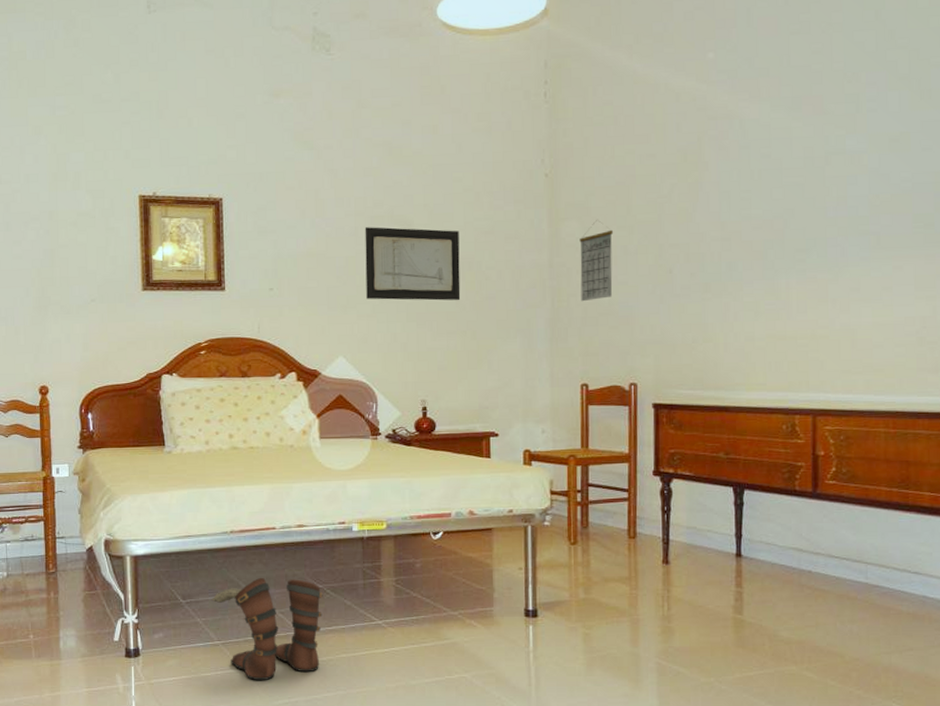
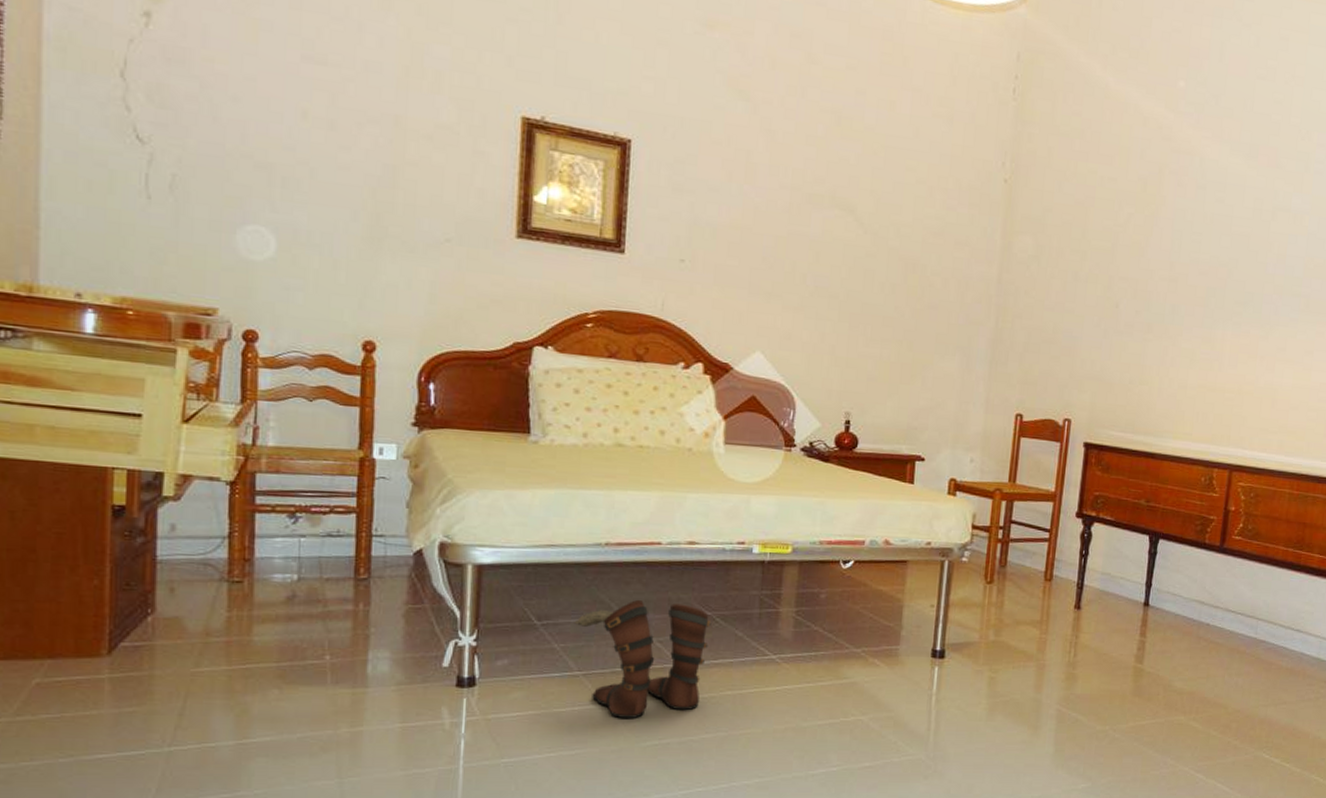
wall art: present [365,227,461,301] -> none [795,205,906,306]
calendar: present [579,219,614,302] -> none [1026,238,1067,326]

